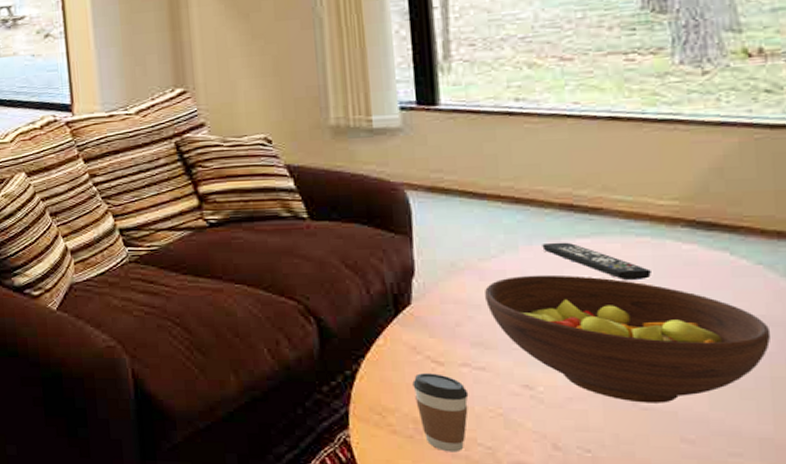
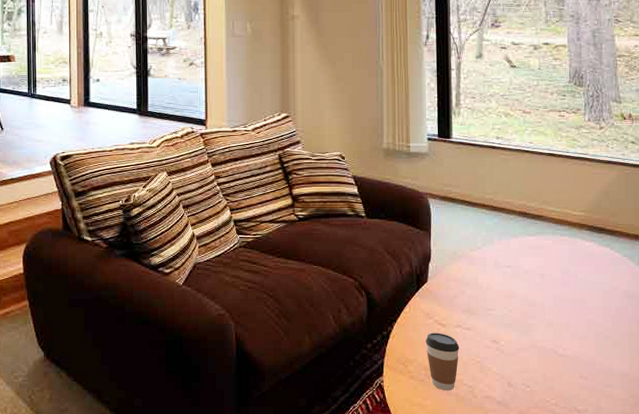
fruit bowl: present [485,274,772,403] -> none [473,261,630,351]
remote control: present [542,242,651,281] -> none [507,239,568,266]

